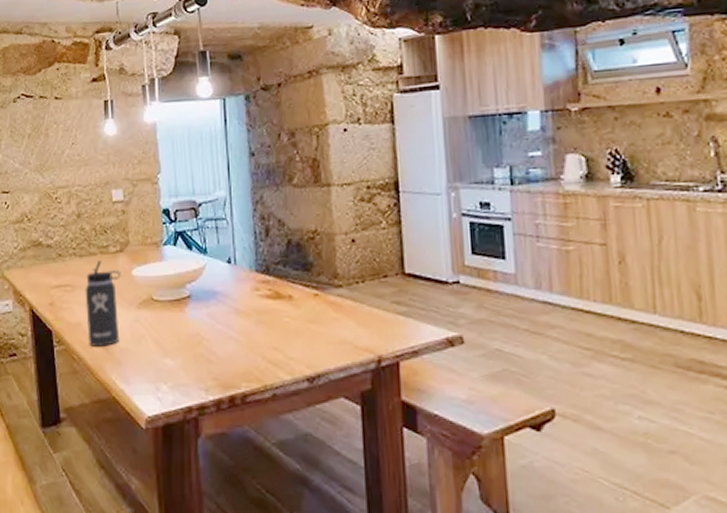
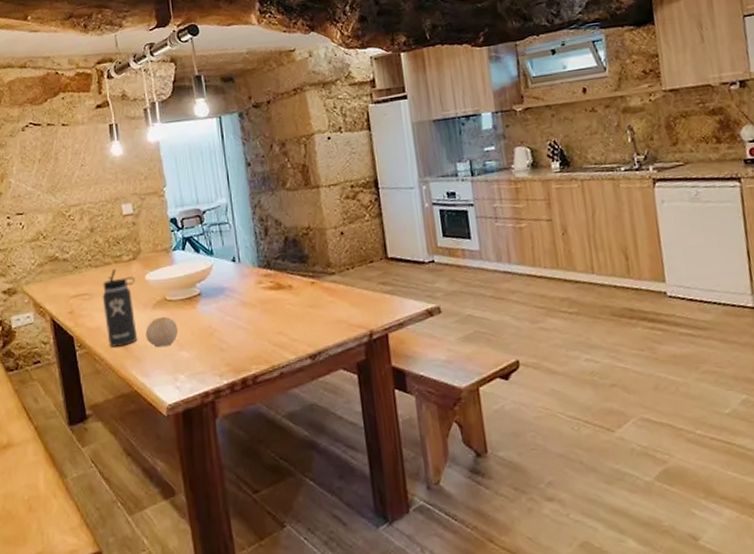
fruit: none [128,317,164,352] -> present [145,316,179,348]

